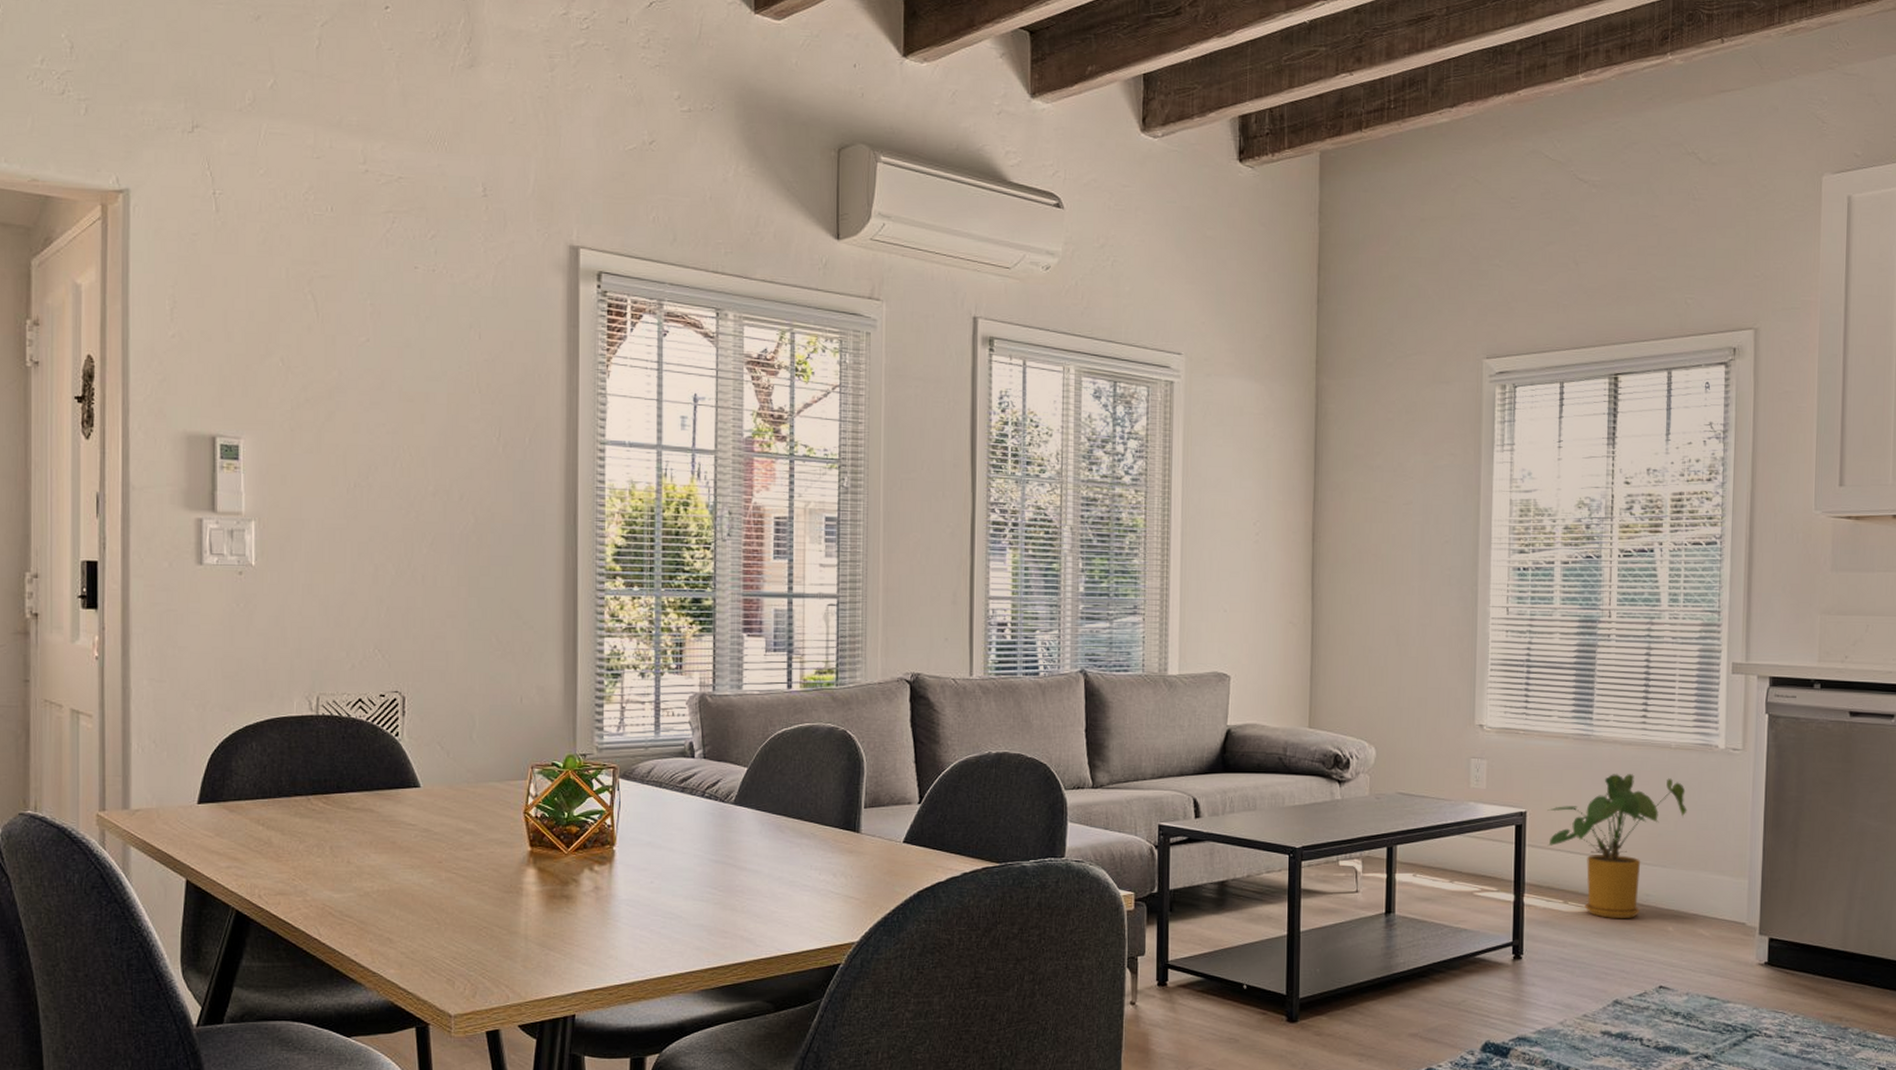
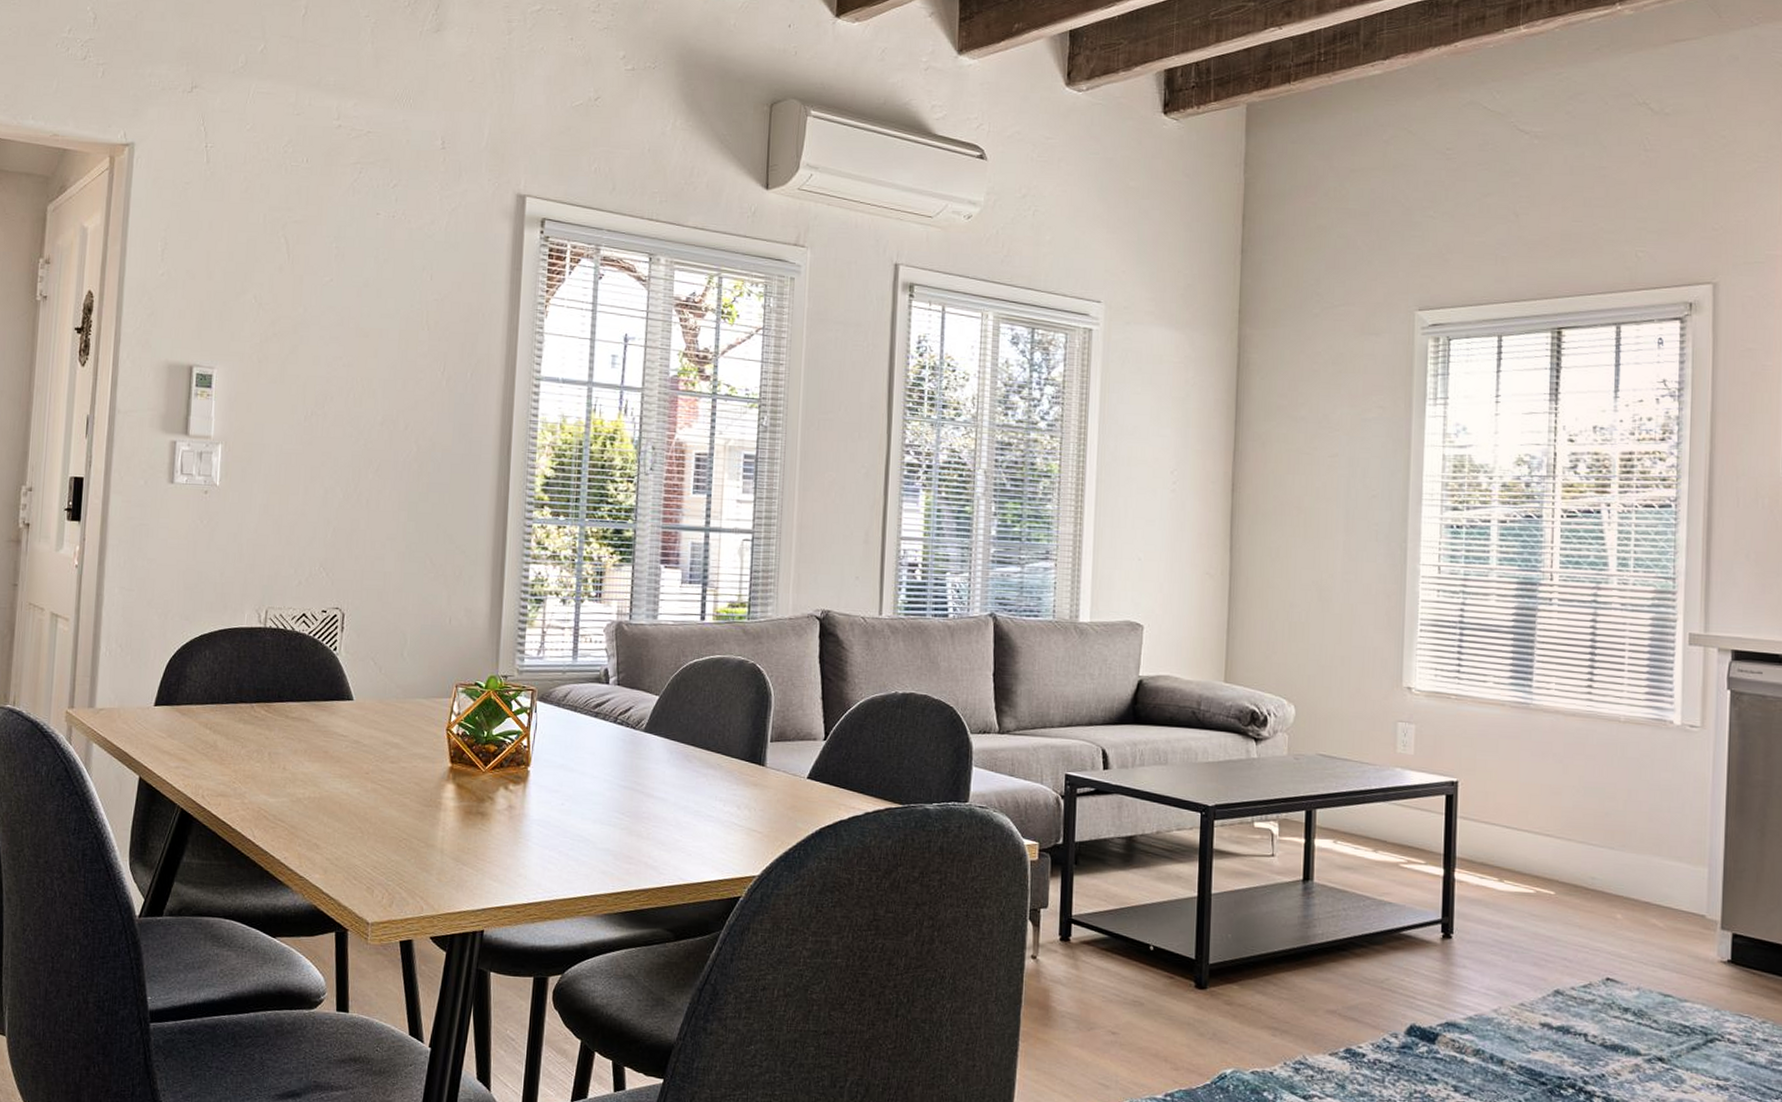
house plant: present [1547,774,1687,919] -> none [1481,746,1638,903]

